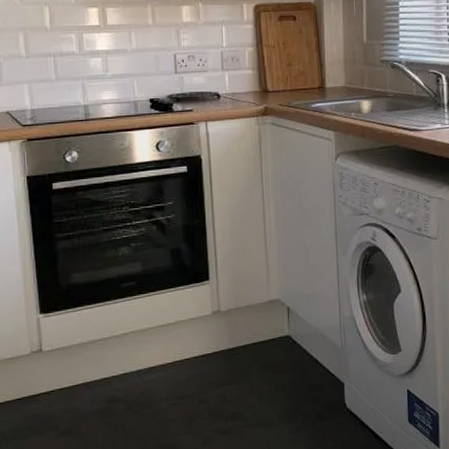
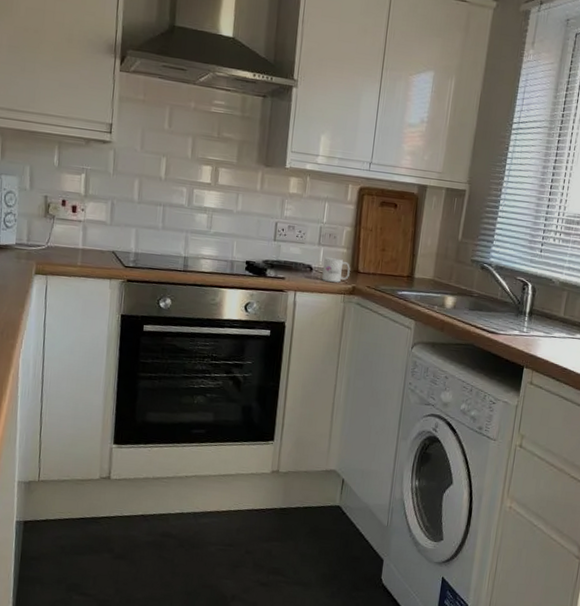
mug: none [230,80,259,106] -> present [322,257,350,283]

